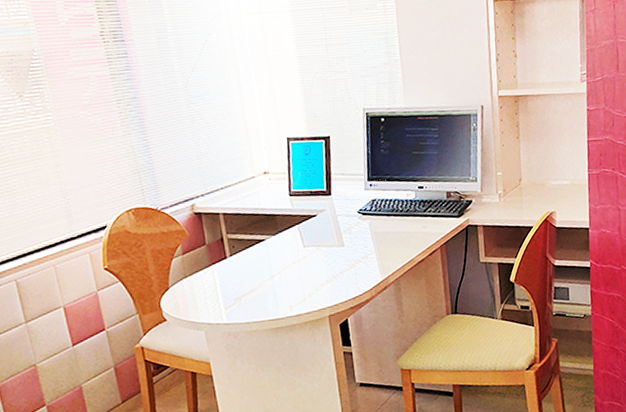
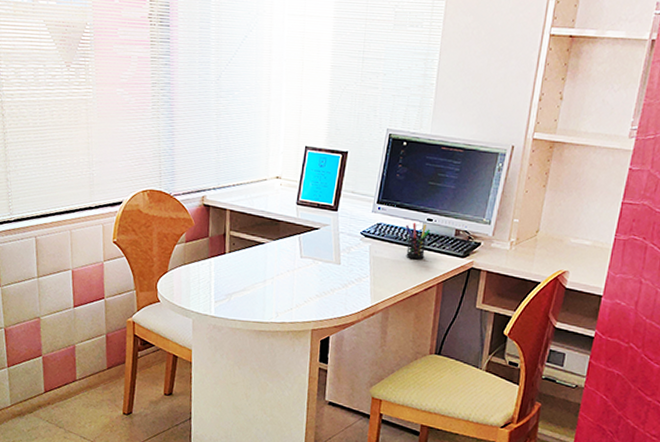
pen holder: none [399,192,424,228] -> present [405,223,431,260]

